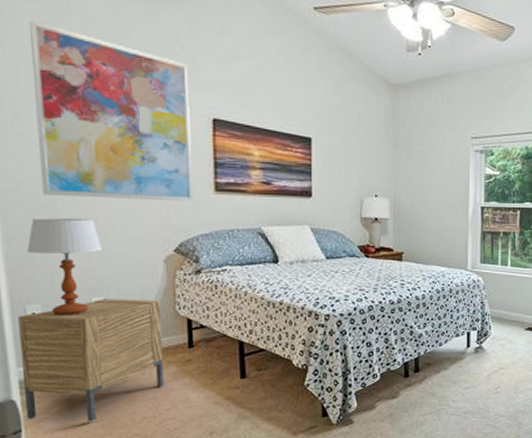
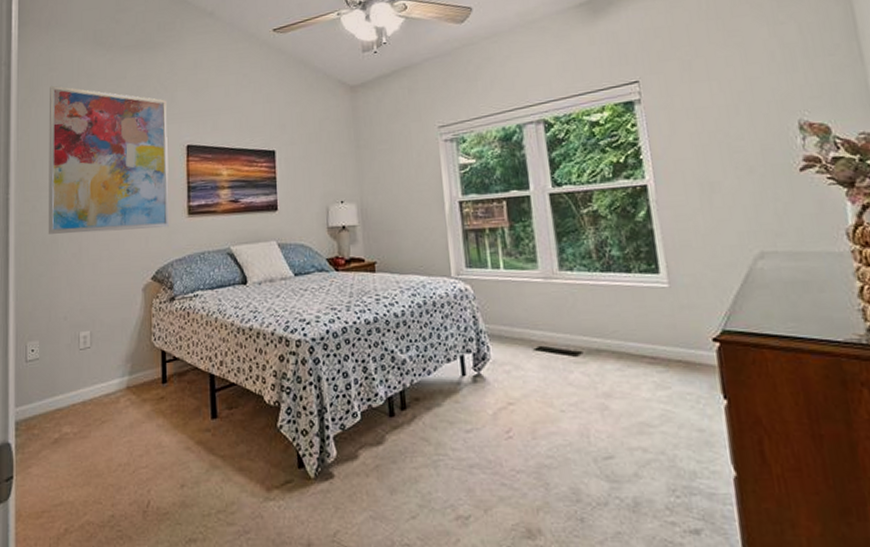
nightstand: present [18,299,165,422] -> none [18,331,139,469]
table lamp: present [26,217,102,315] -> none [31,252,91,352]

